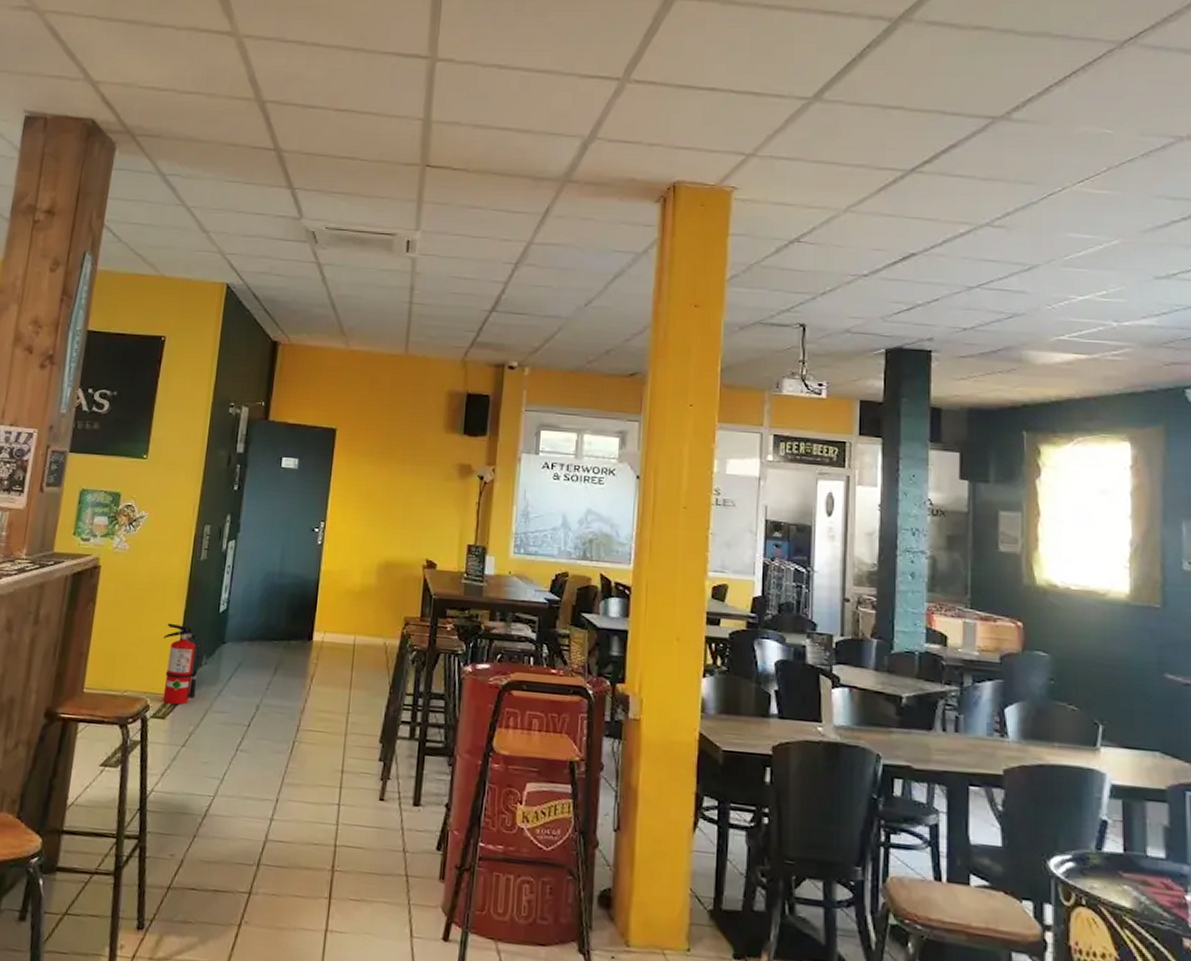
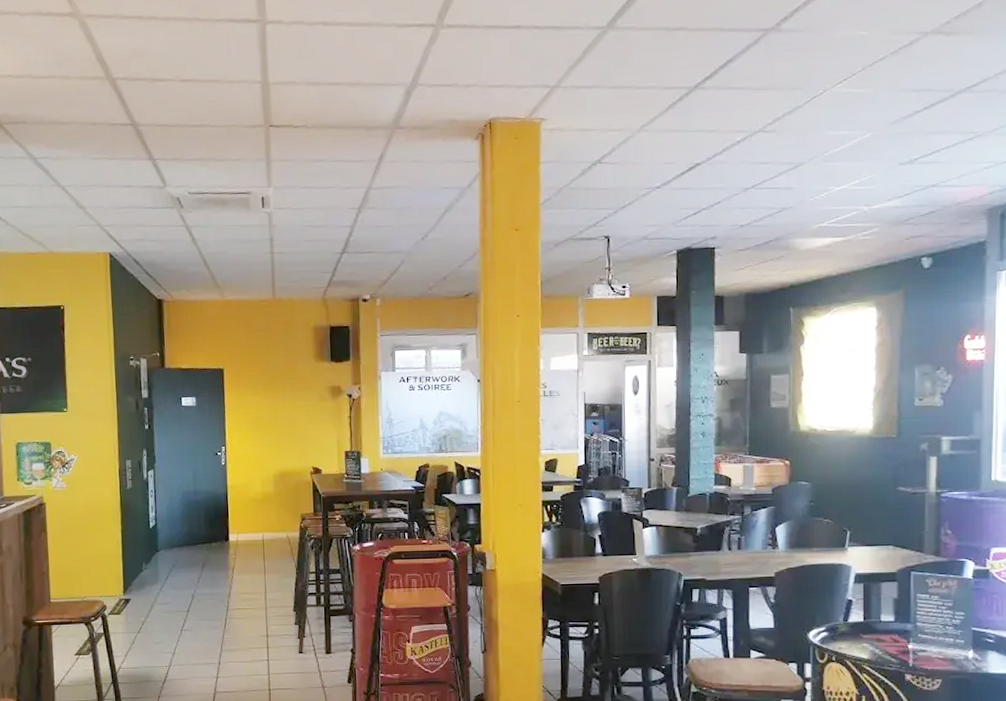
fire extinguisher: present [162,623,202,705] -> none [107,541,142,602]

